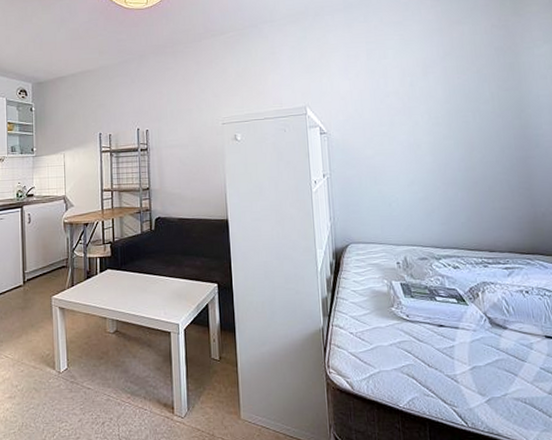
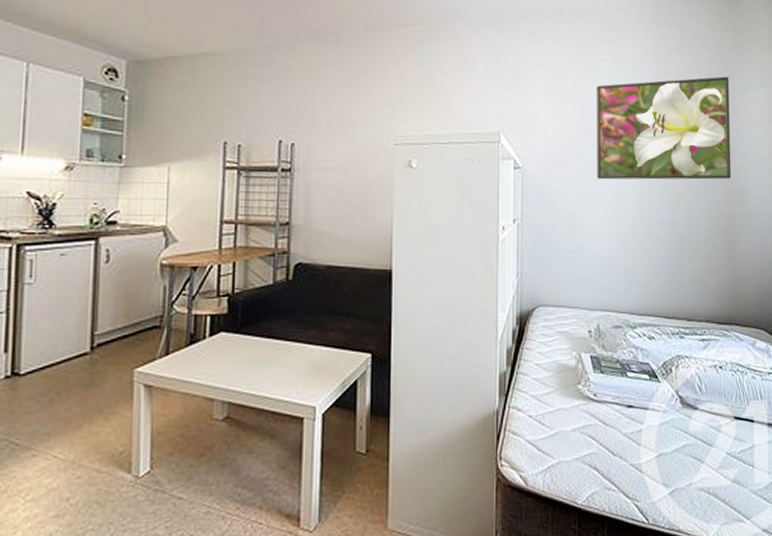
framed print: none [386,38,522,137] -> present [596,76,731,180]

